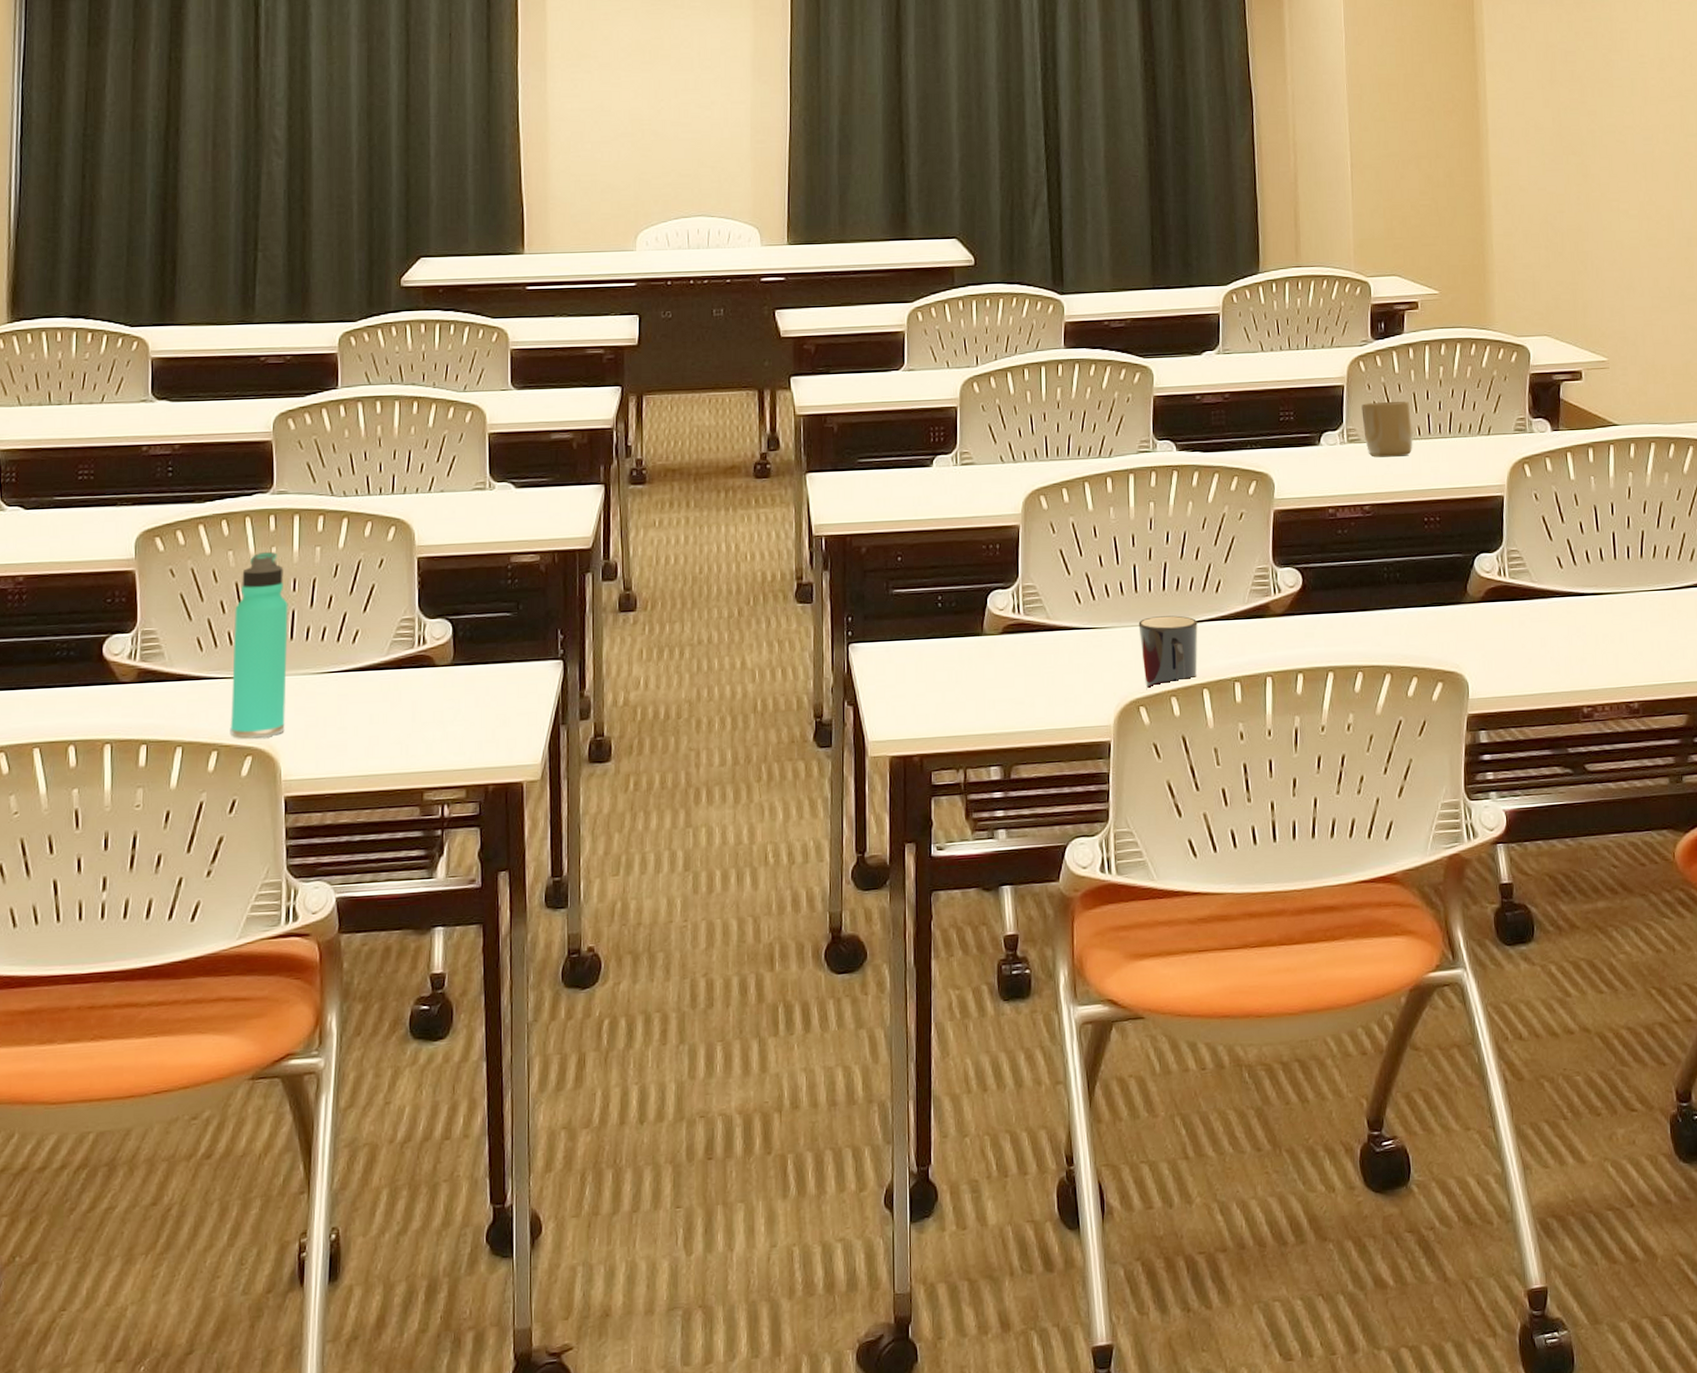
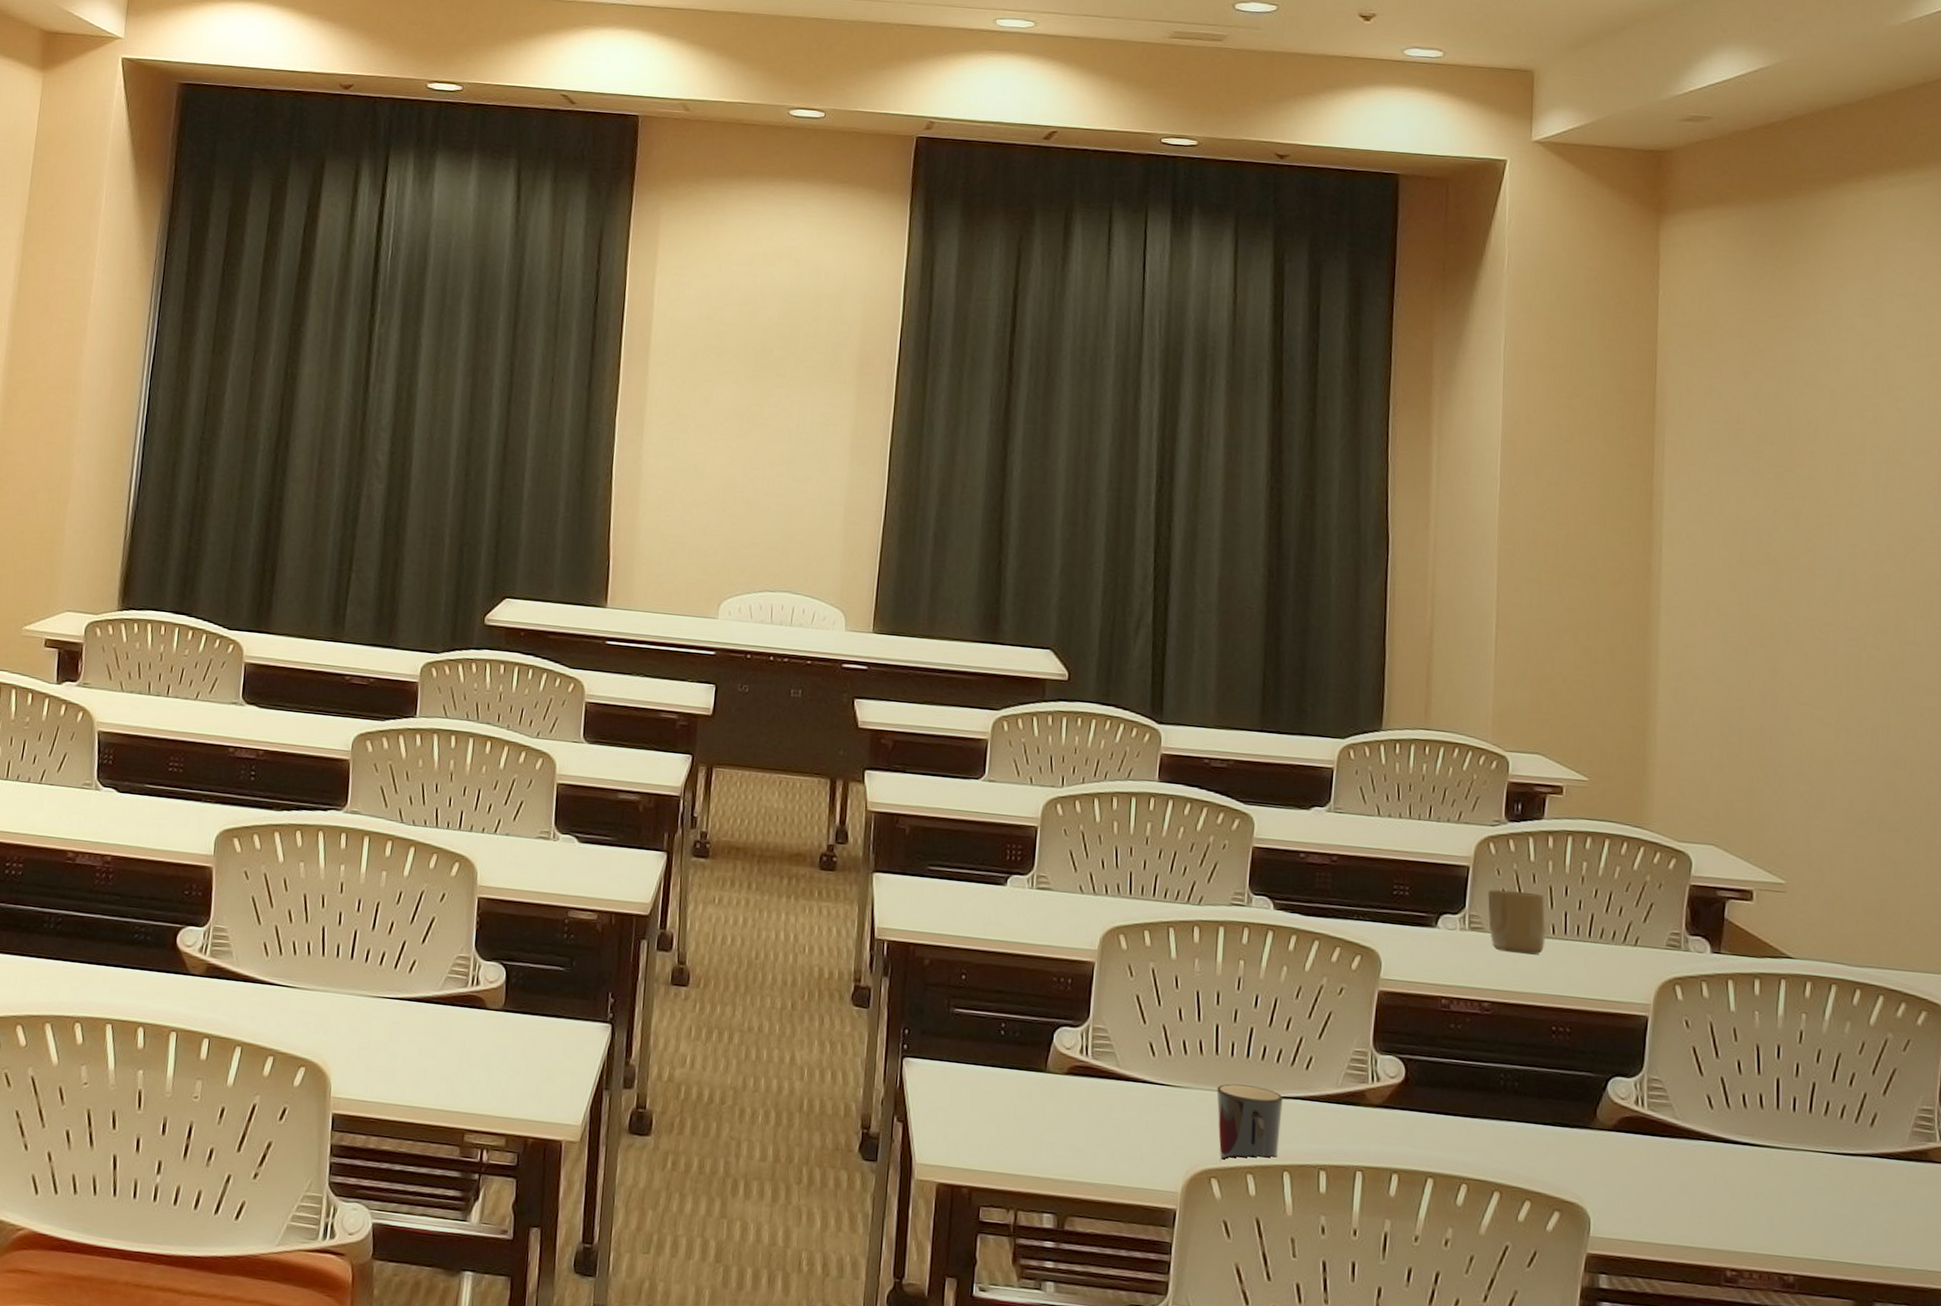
thermos bottle: present [231,551,288,740] -> none [287,868,352,1053]

